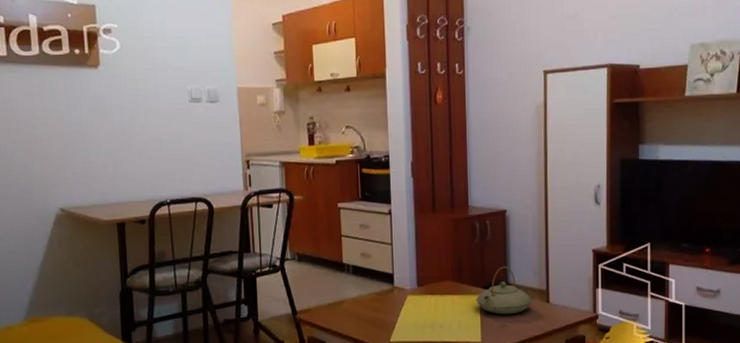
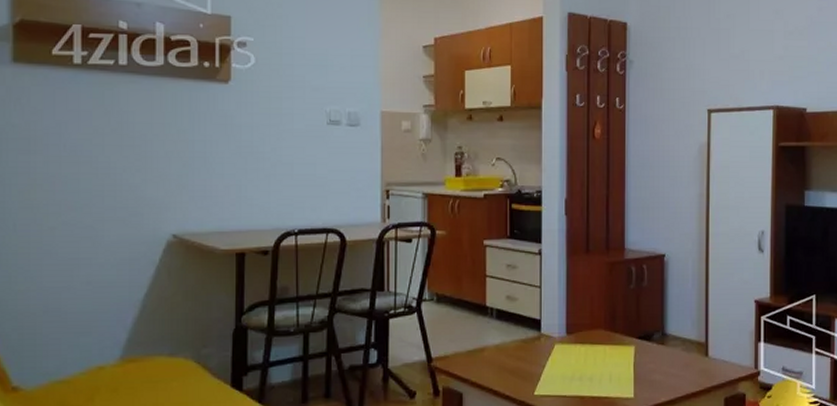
teapot: present [476,266,533,314] -> none [630,315,690,368]

